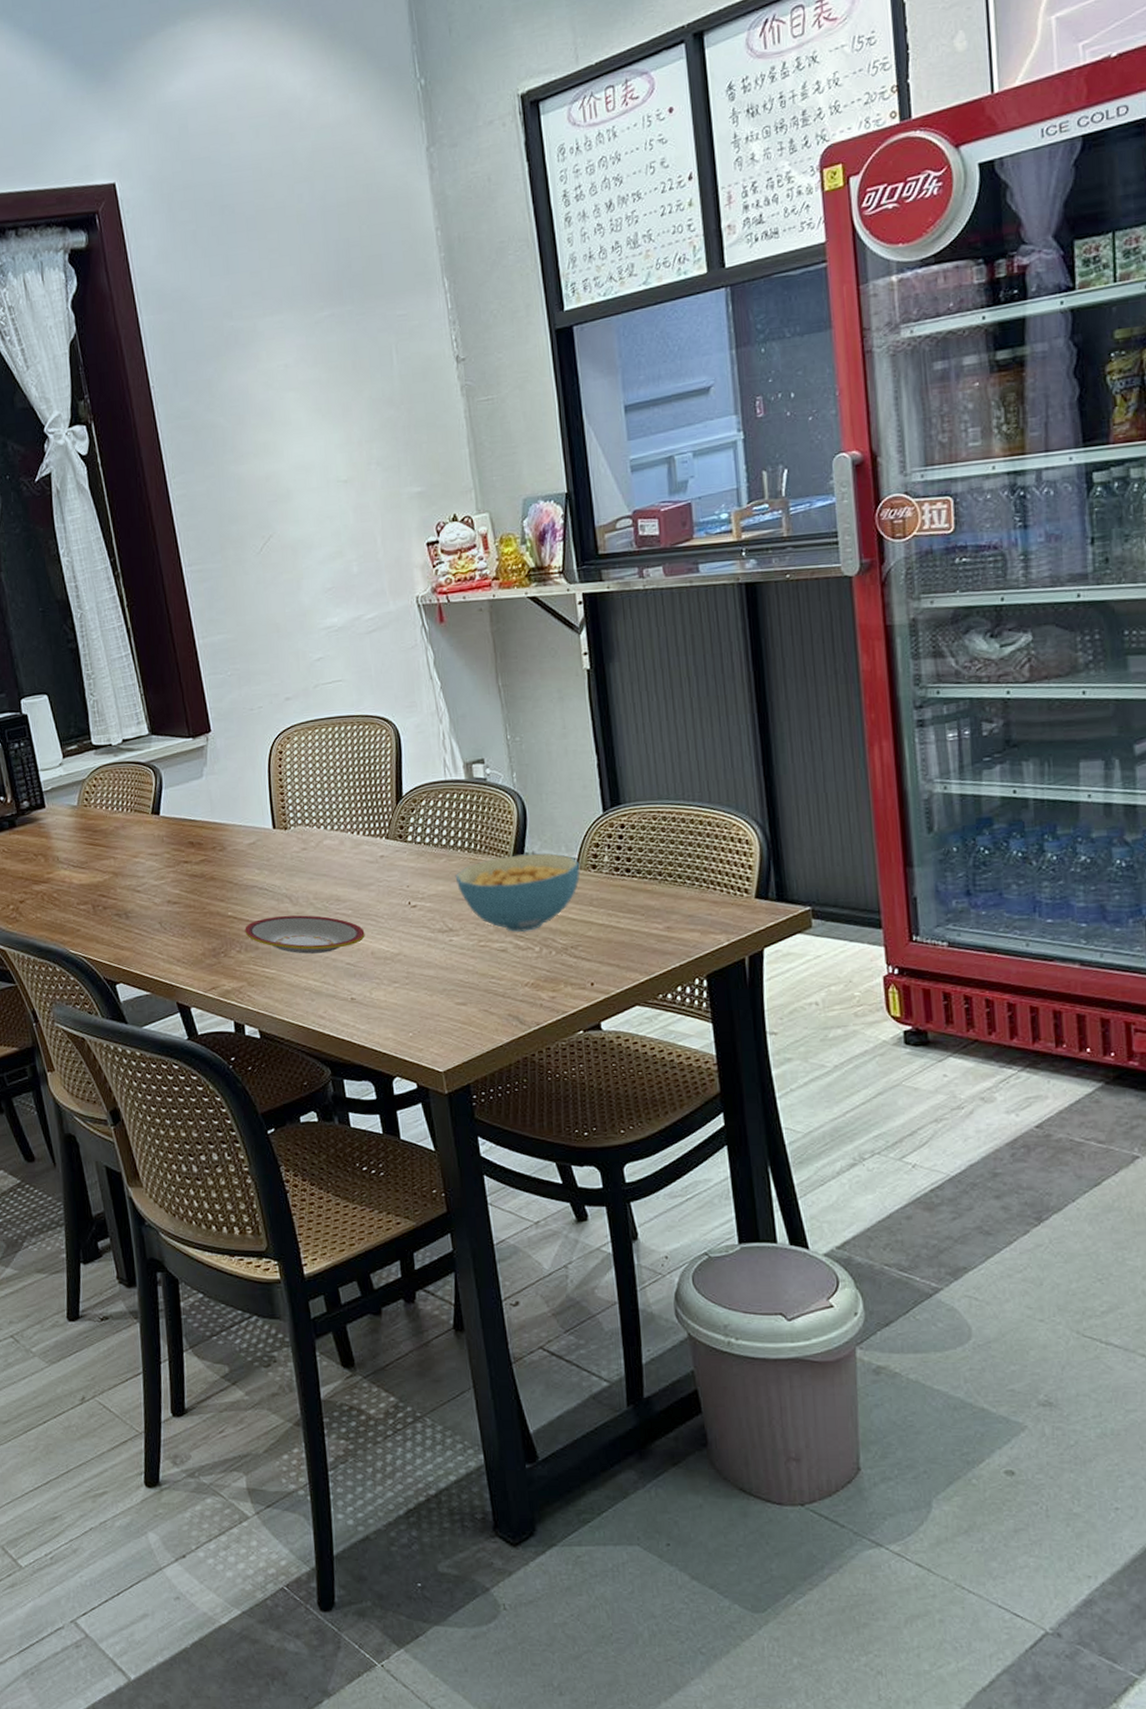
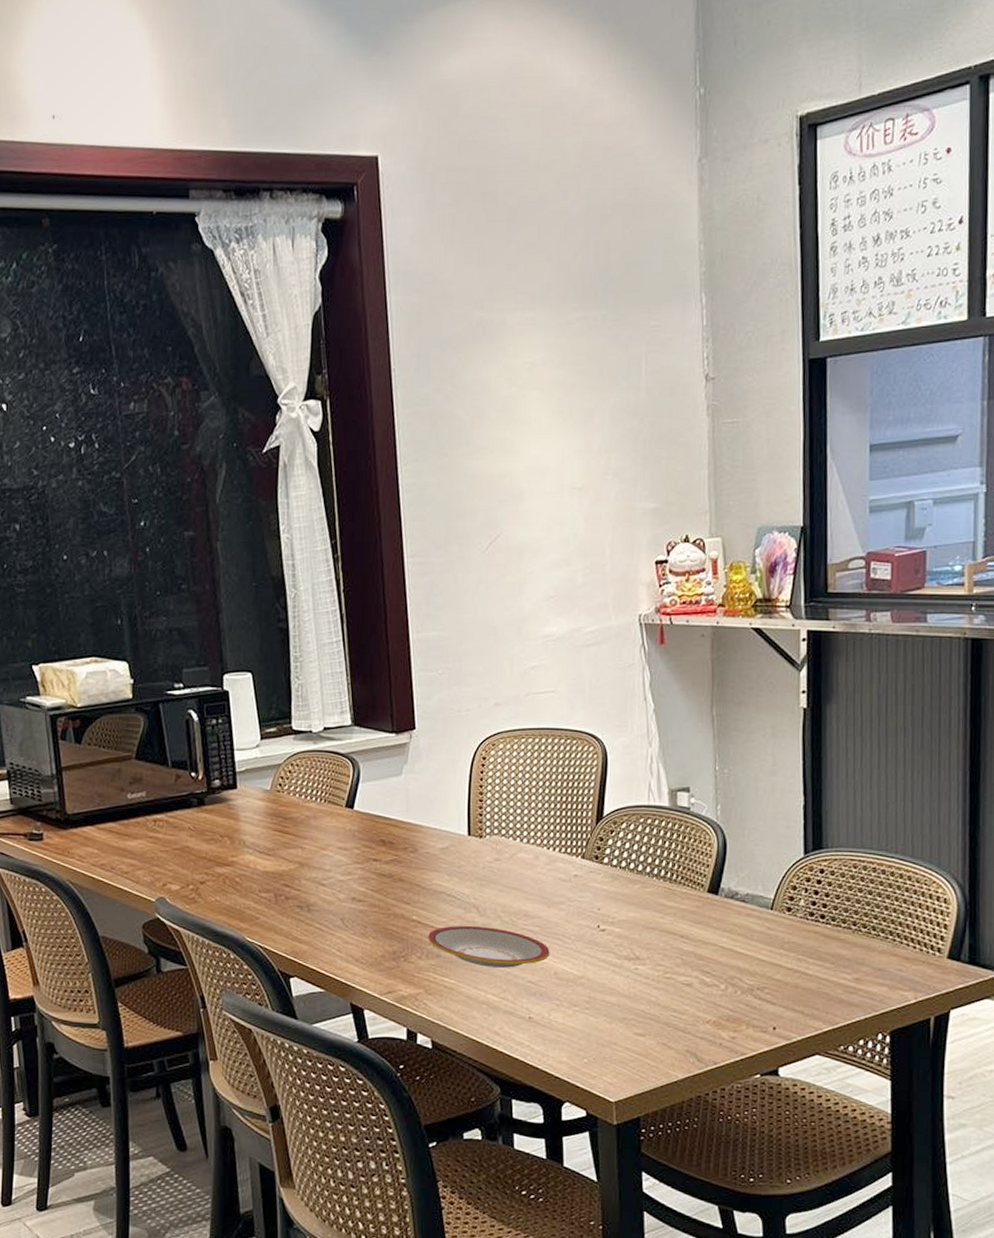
cereal bowl: present [455,853,580,932] -> none [648,889,775,968]

